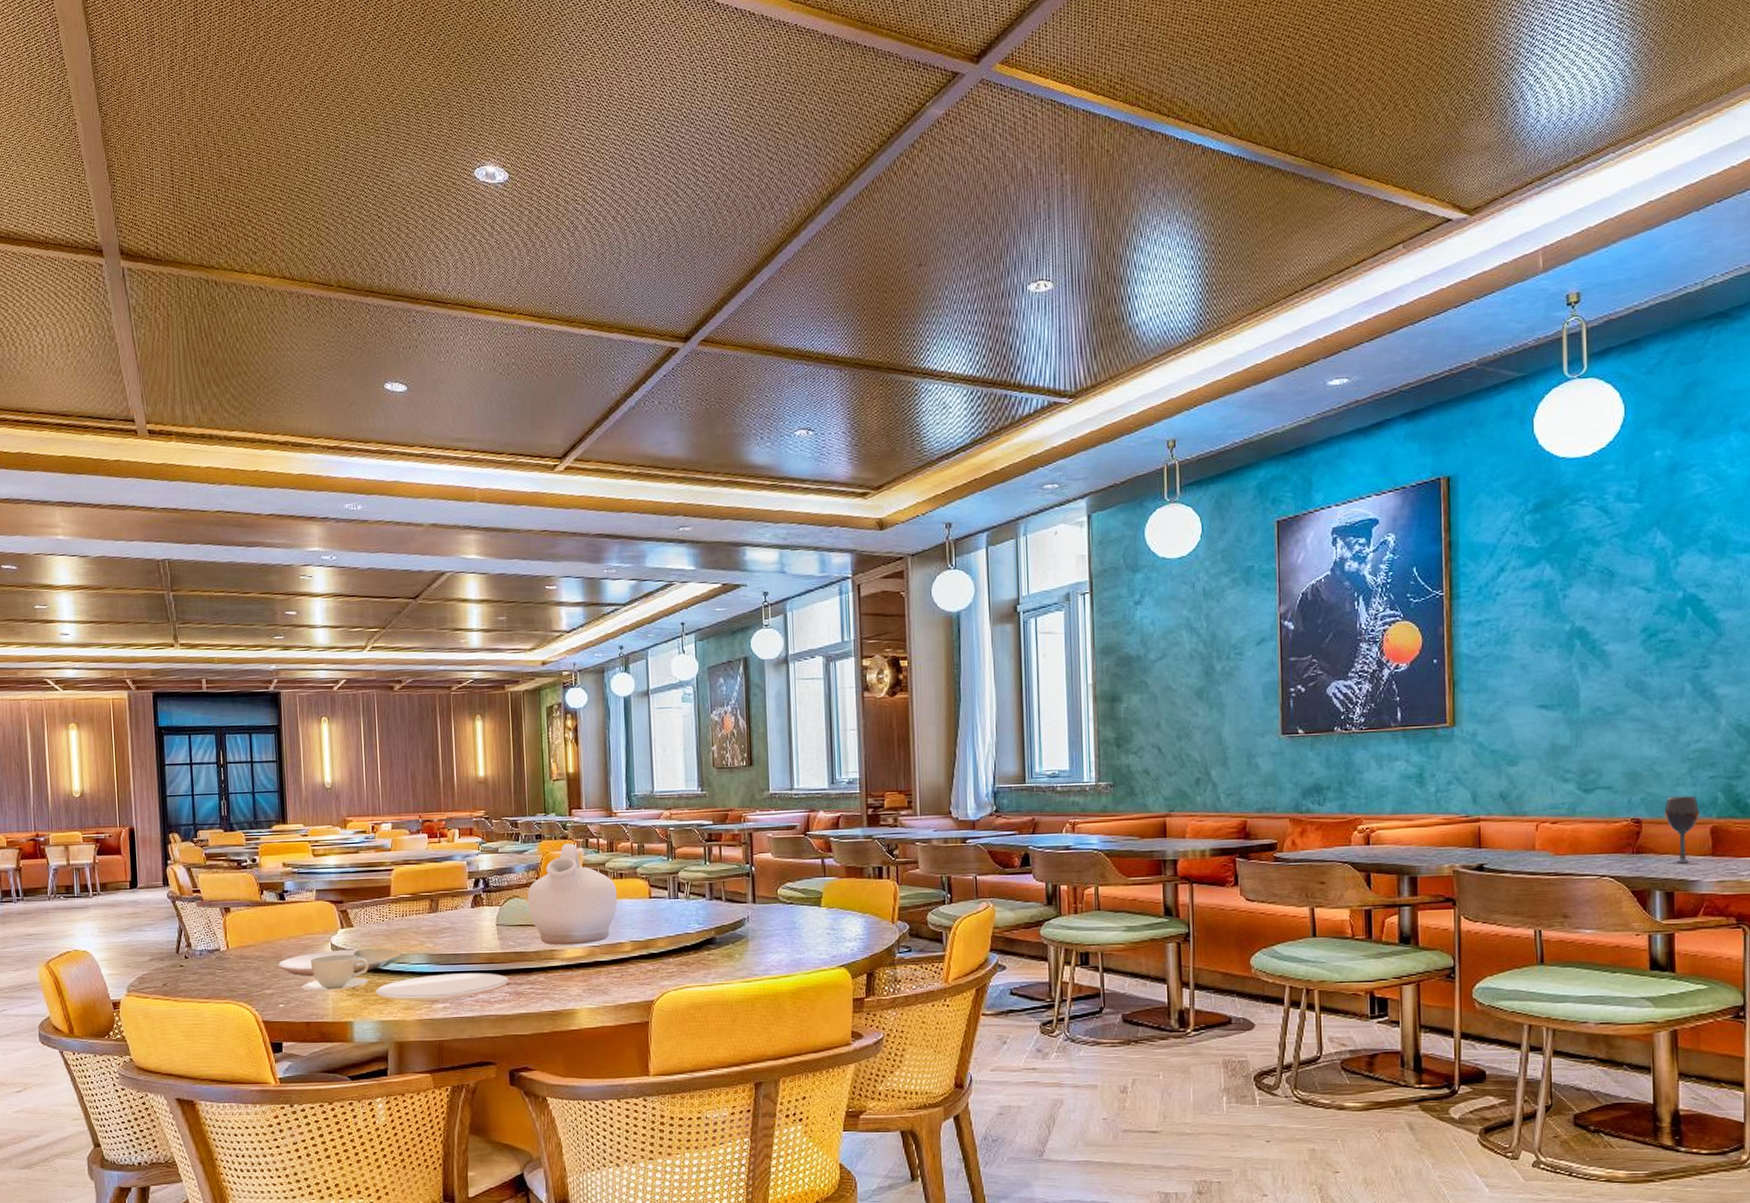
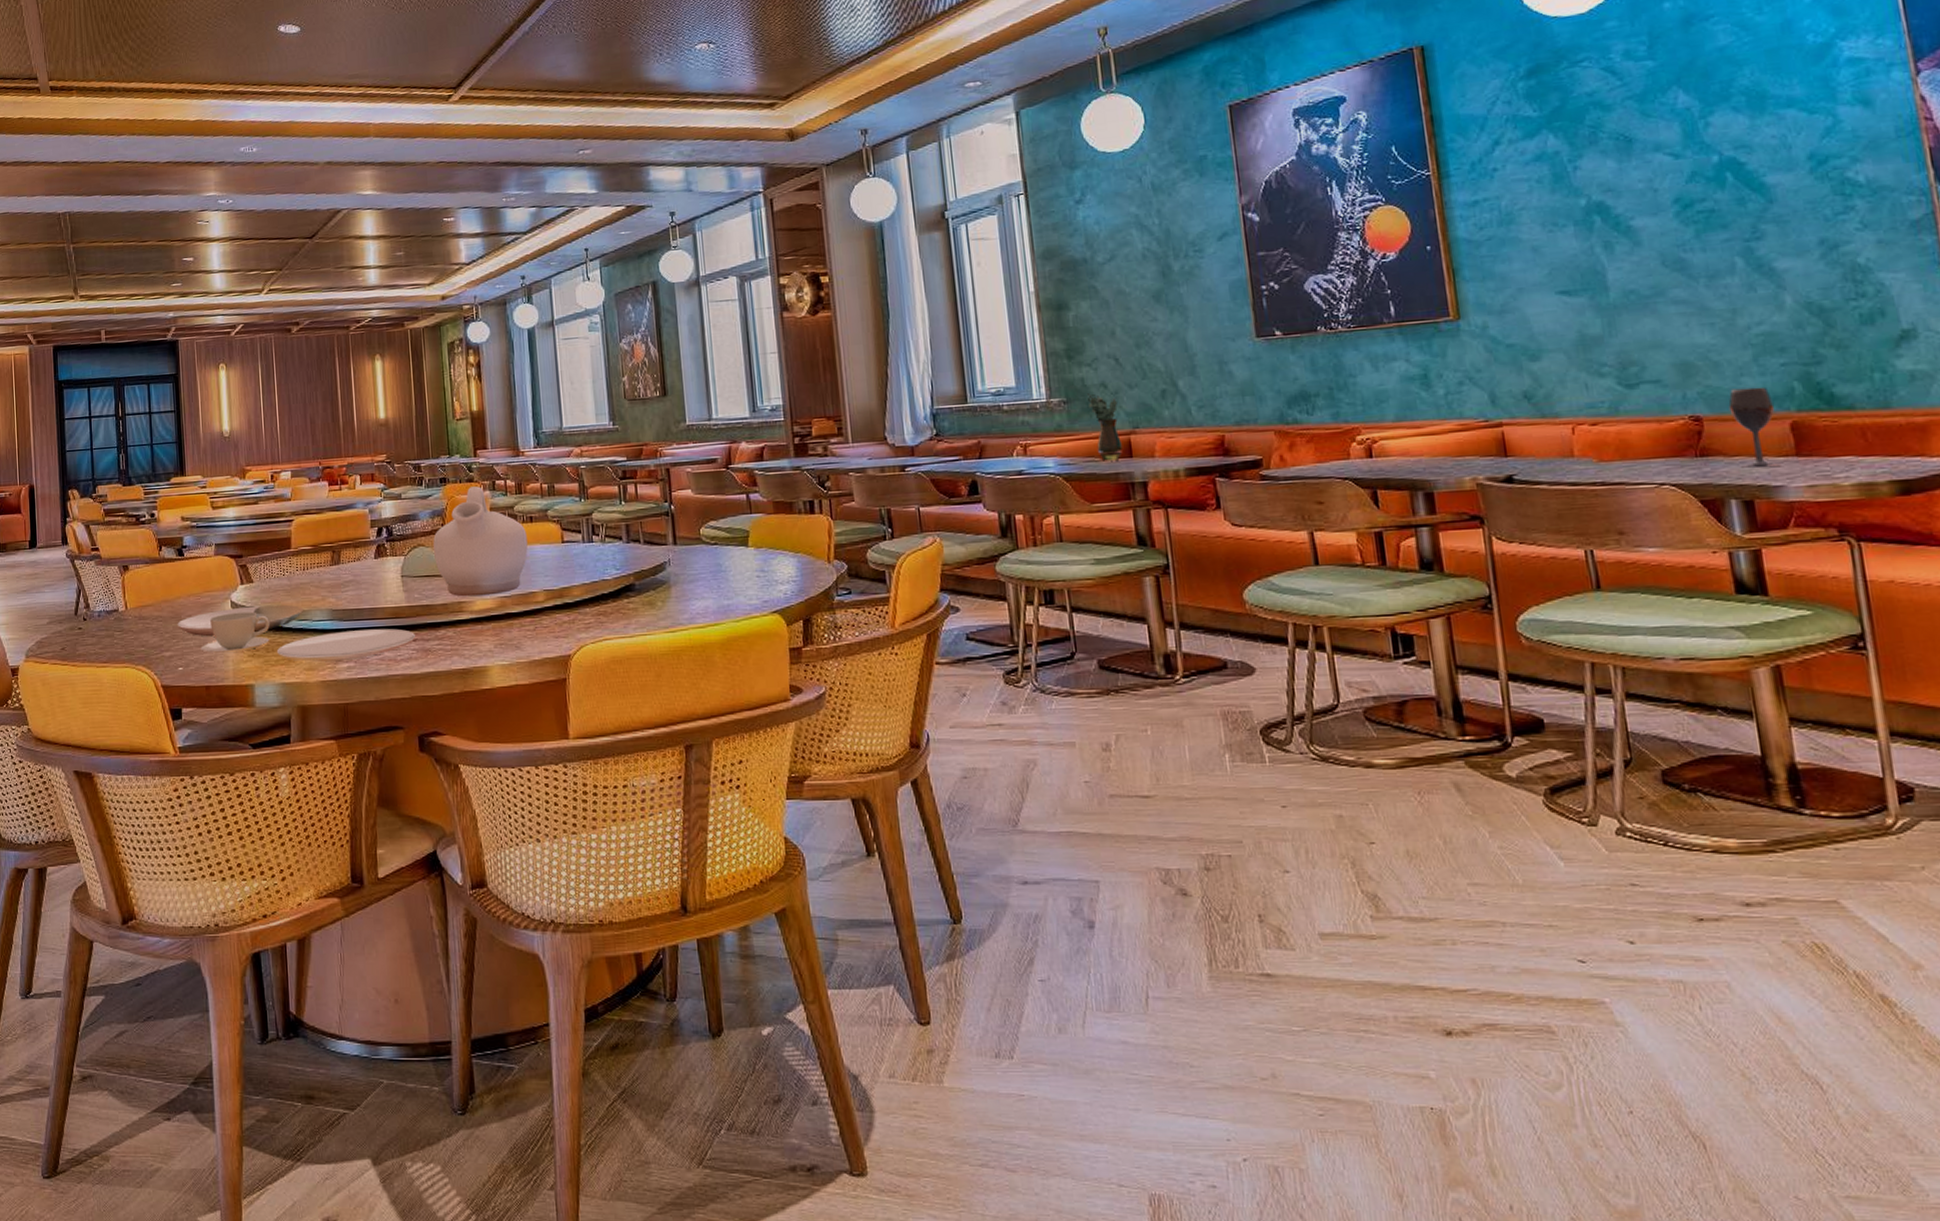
vase: none [1131,779,1158,840] -> present [1087,393,1123,461]

